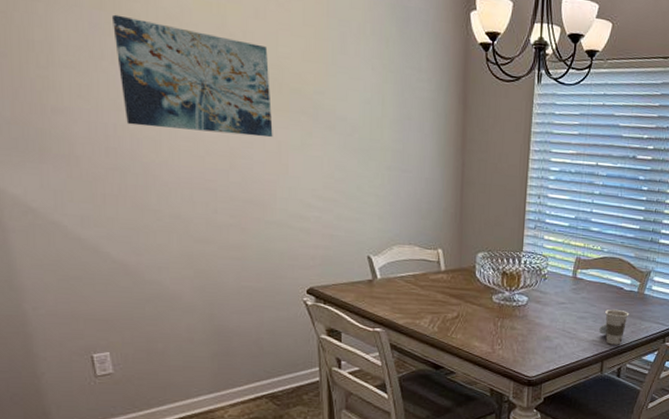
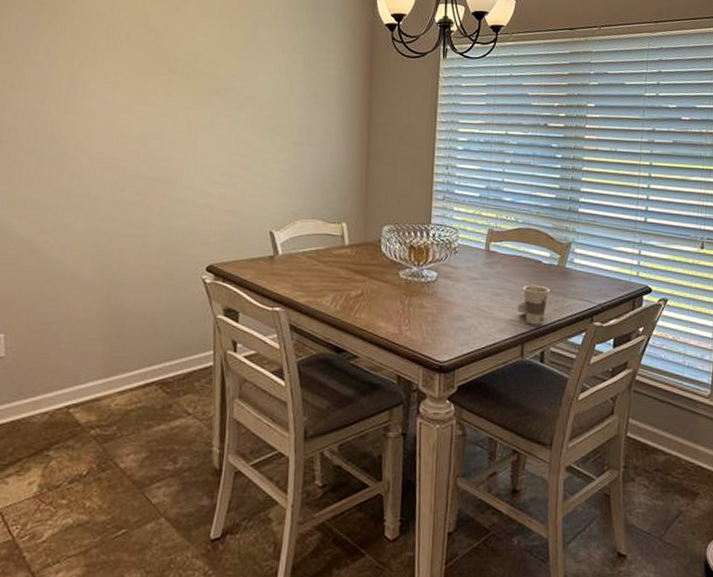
wall art: present [111,14,273,138] -> none [49,15,186,118]

